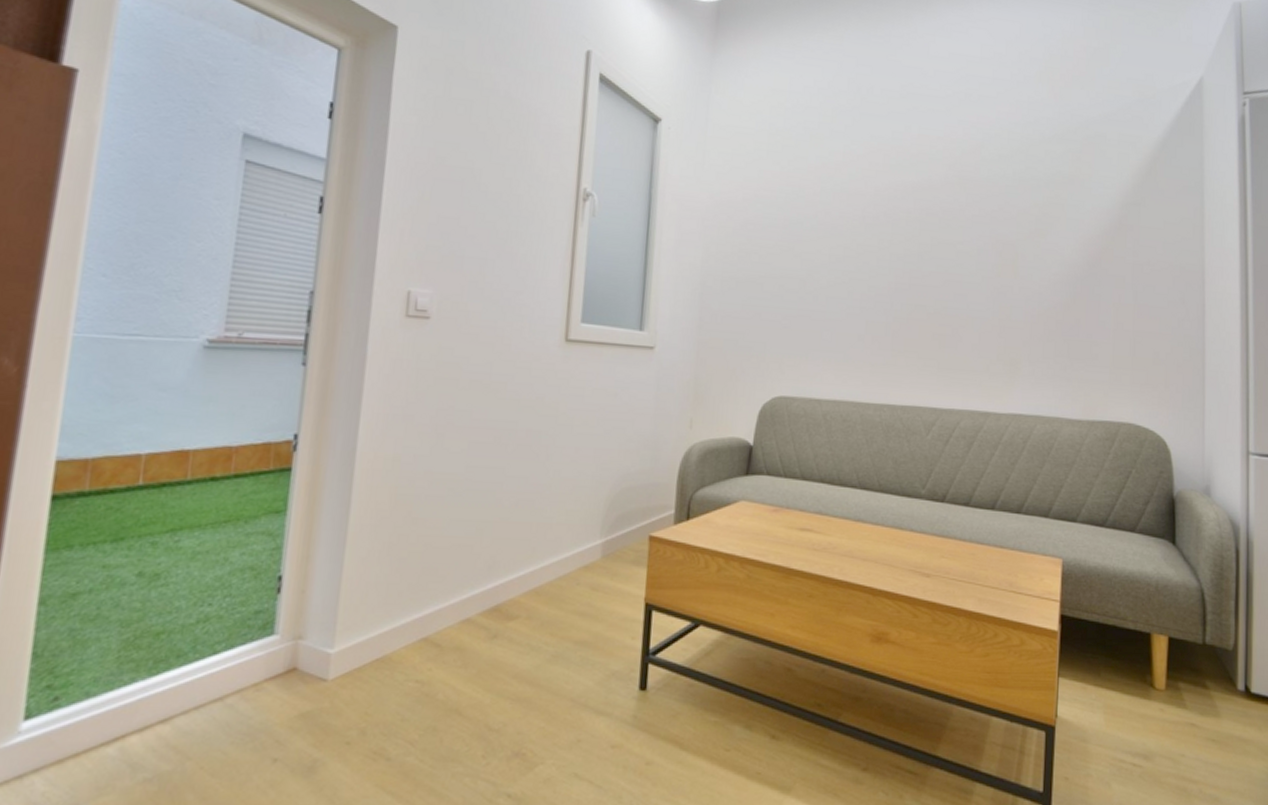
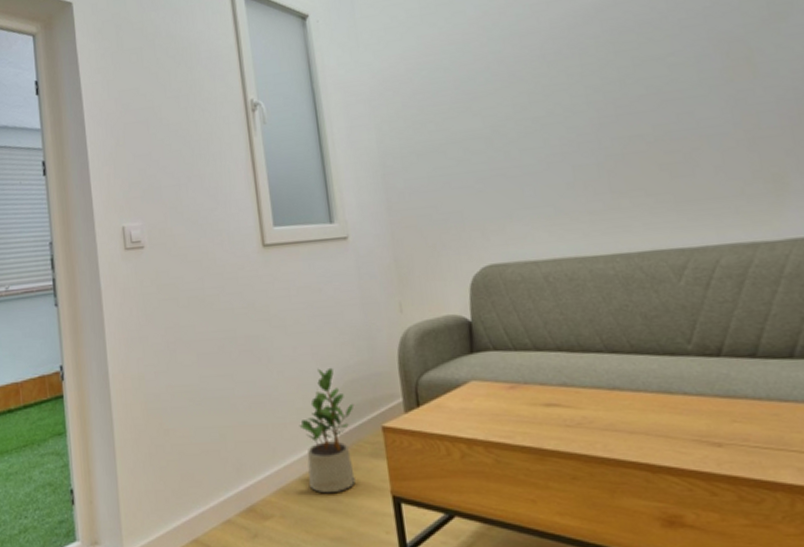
potted plant: none [563,472,627,597] -> present [299,367,356,494]

